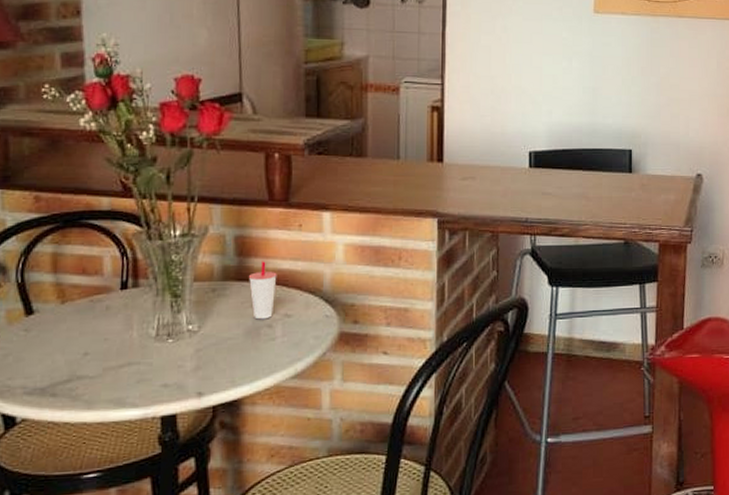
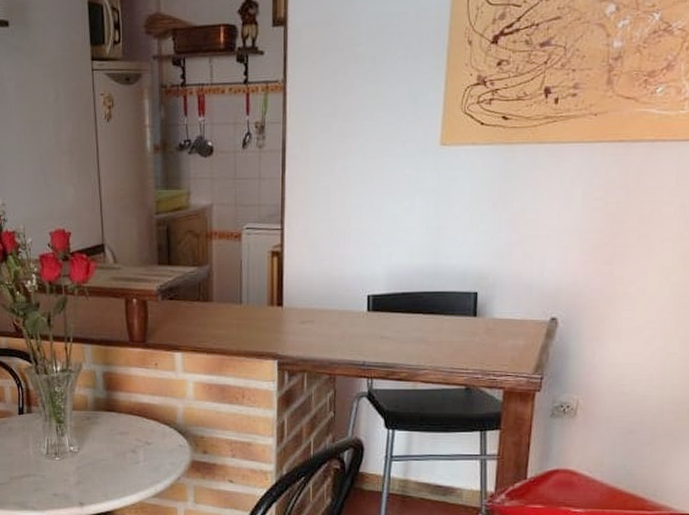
cup: present [249,261,277,320] -> none [116,395,138,445]

